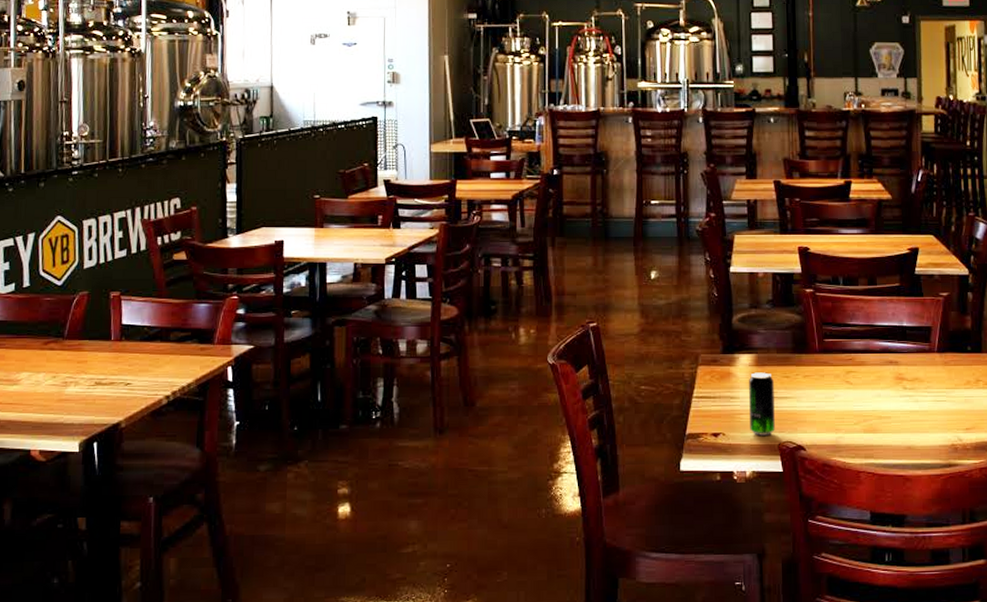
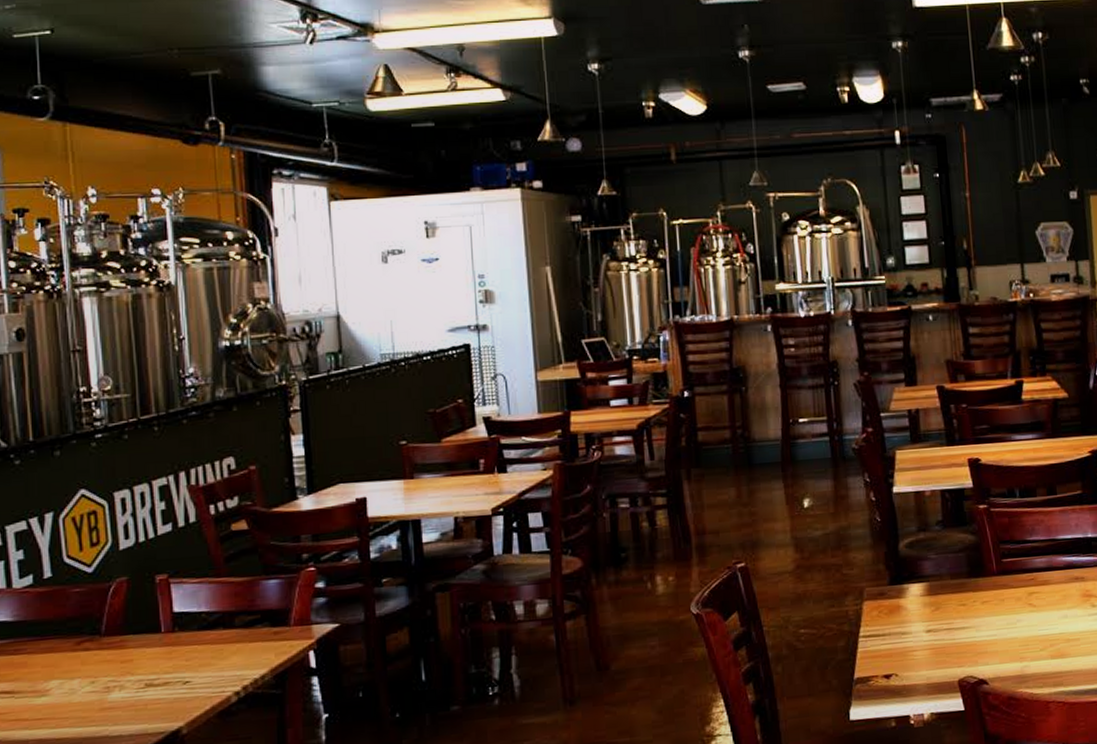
beverage can: present [749,372,775,436] -> none [921,601,953,673]

